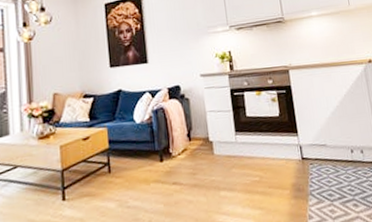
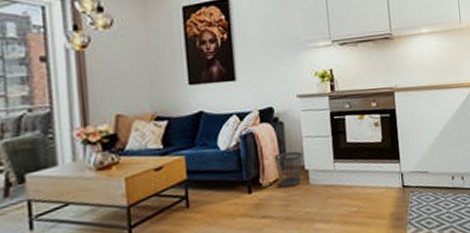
wastebasket: none [181,124,207,157] -> present [274,151,303,187]

